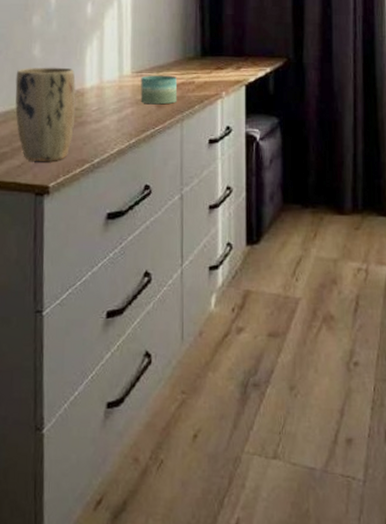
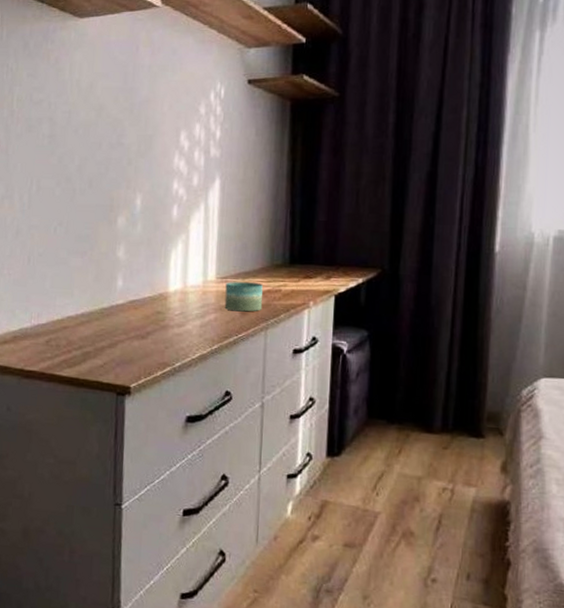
plant pot: present [15,67,76,161] -> none [99,268,159,363]

